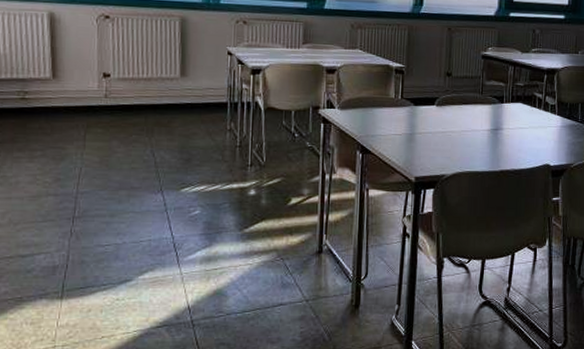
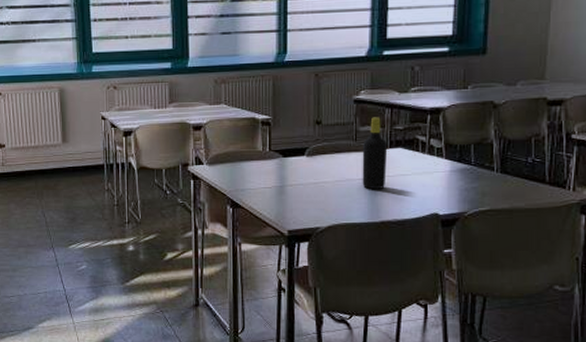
bottle: none [485,73,510,140] -> present [362,117,388,189]

